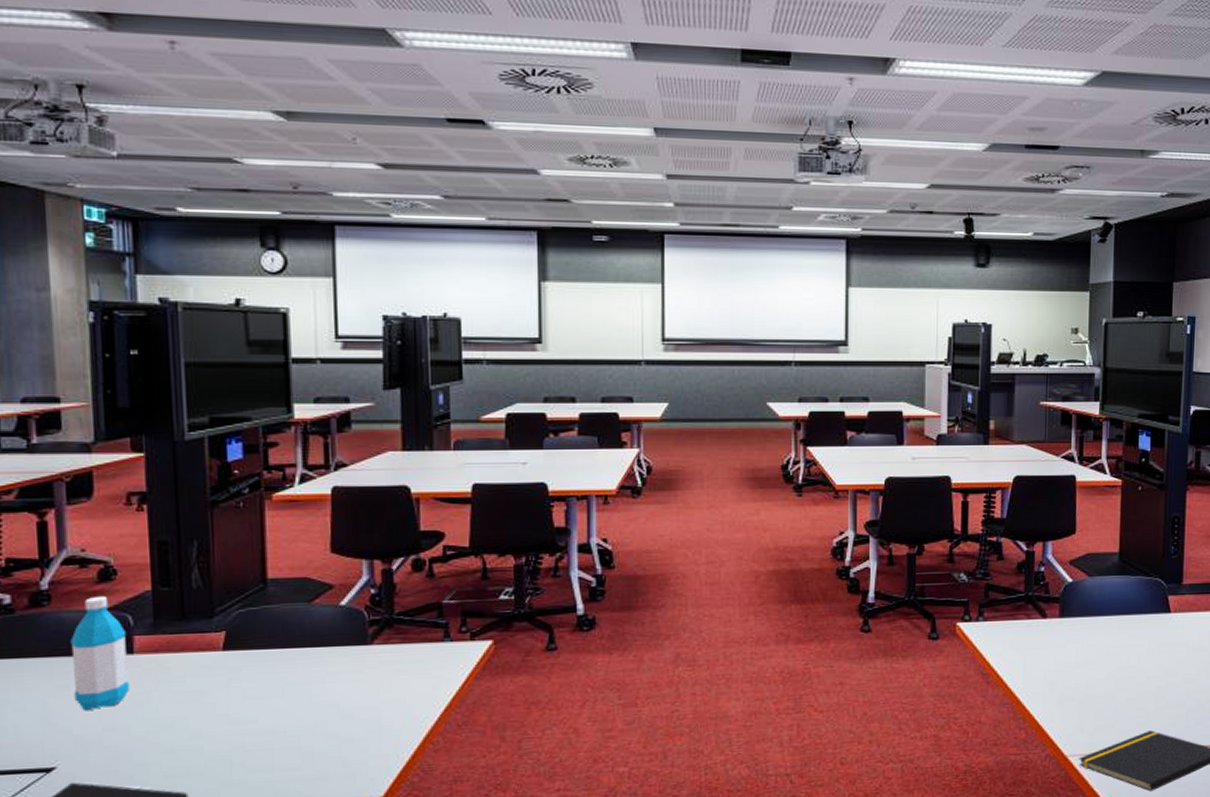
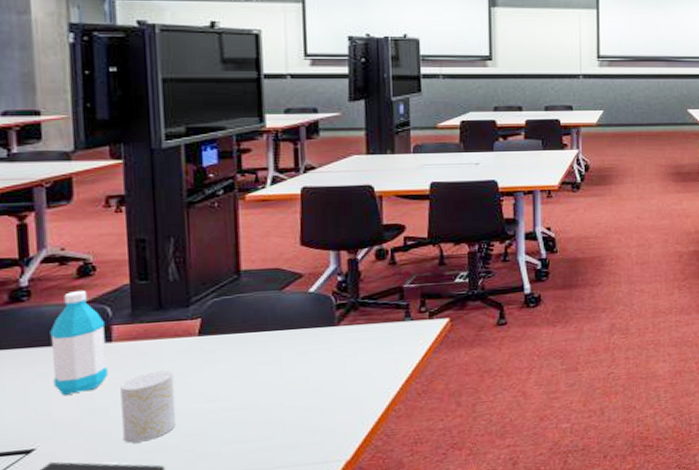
cup: none [142,687,200,766] -> present [120,370,177,443]

